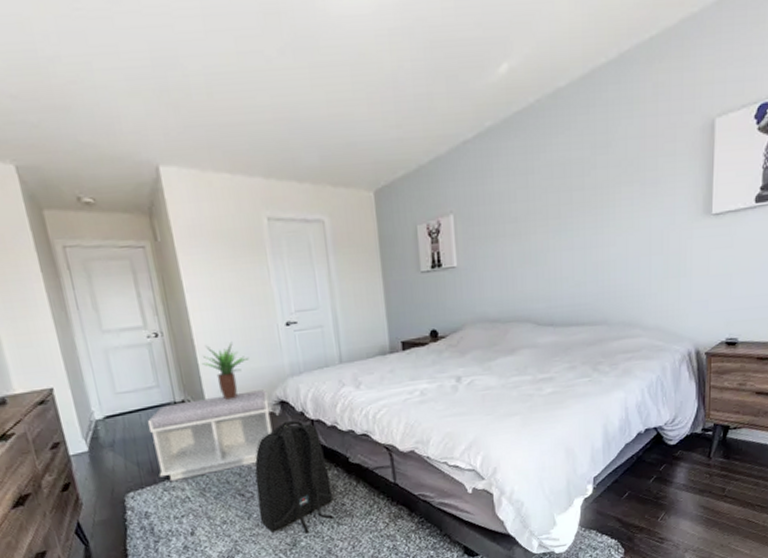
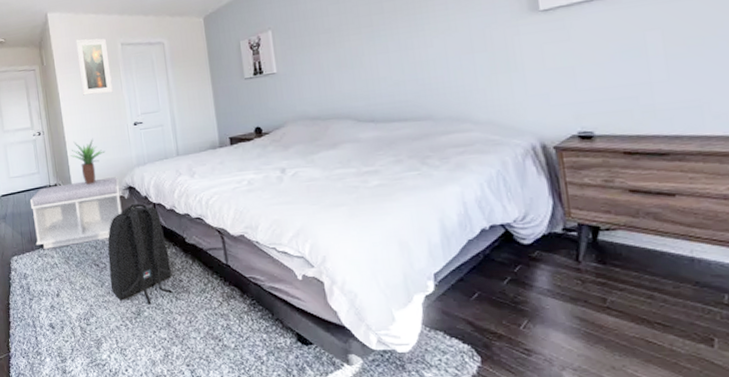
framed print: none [203,207,258,285] -> present [75,38,113,96]

